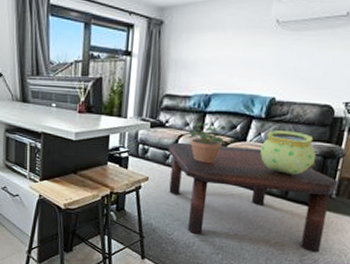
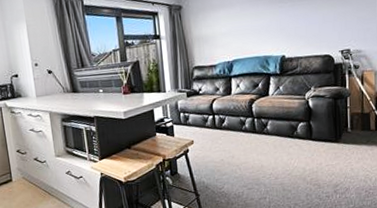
coffee table: present [168,142,338,253] -> none [205,100,351,185]
potted plant: present [188,121,227,164] -> none [220,84,253,120]
decorative container: present [260,130,316,175] -> none [282,81,329,118]

